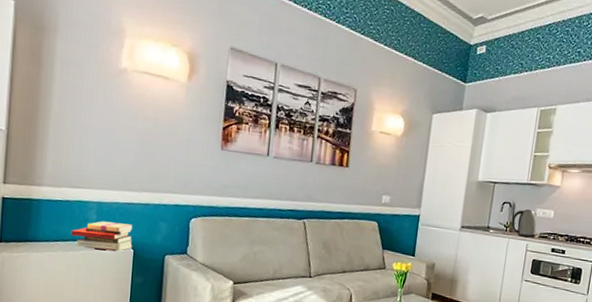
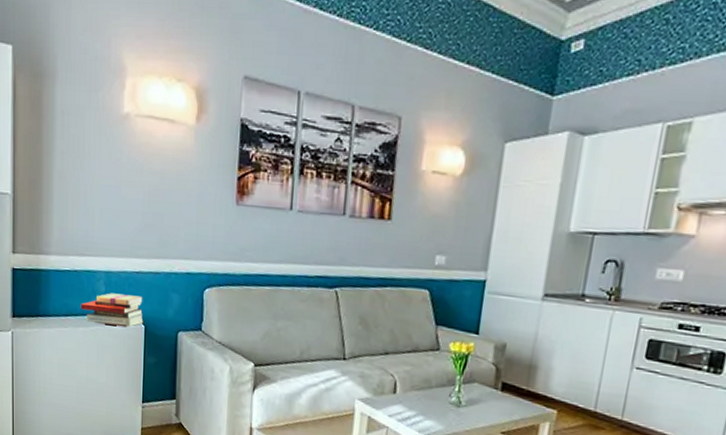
kettle: present [511,209,537,238] -> none [617,268,657,309]

